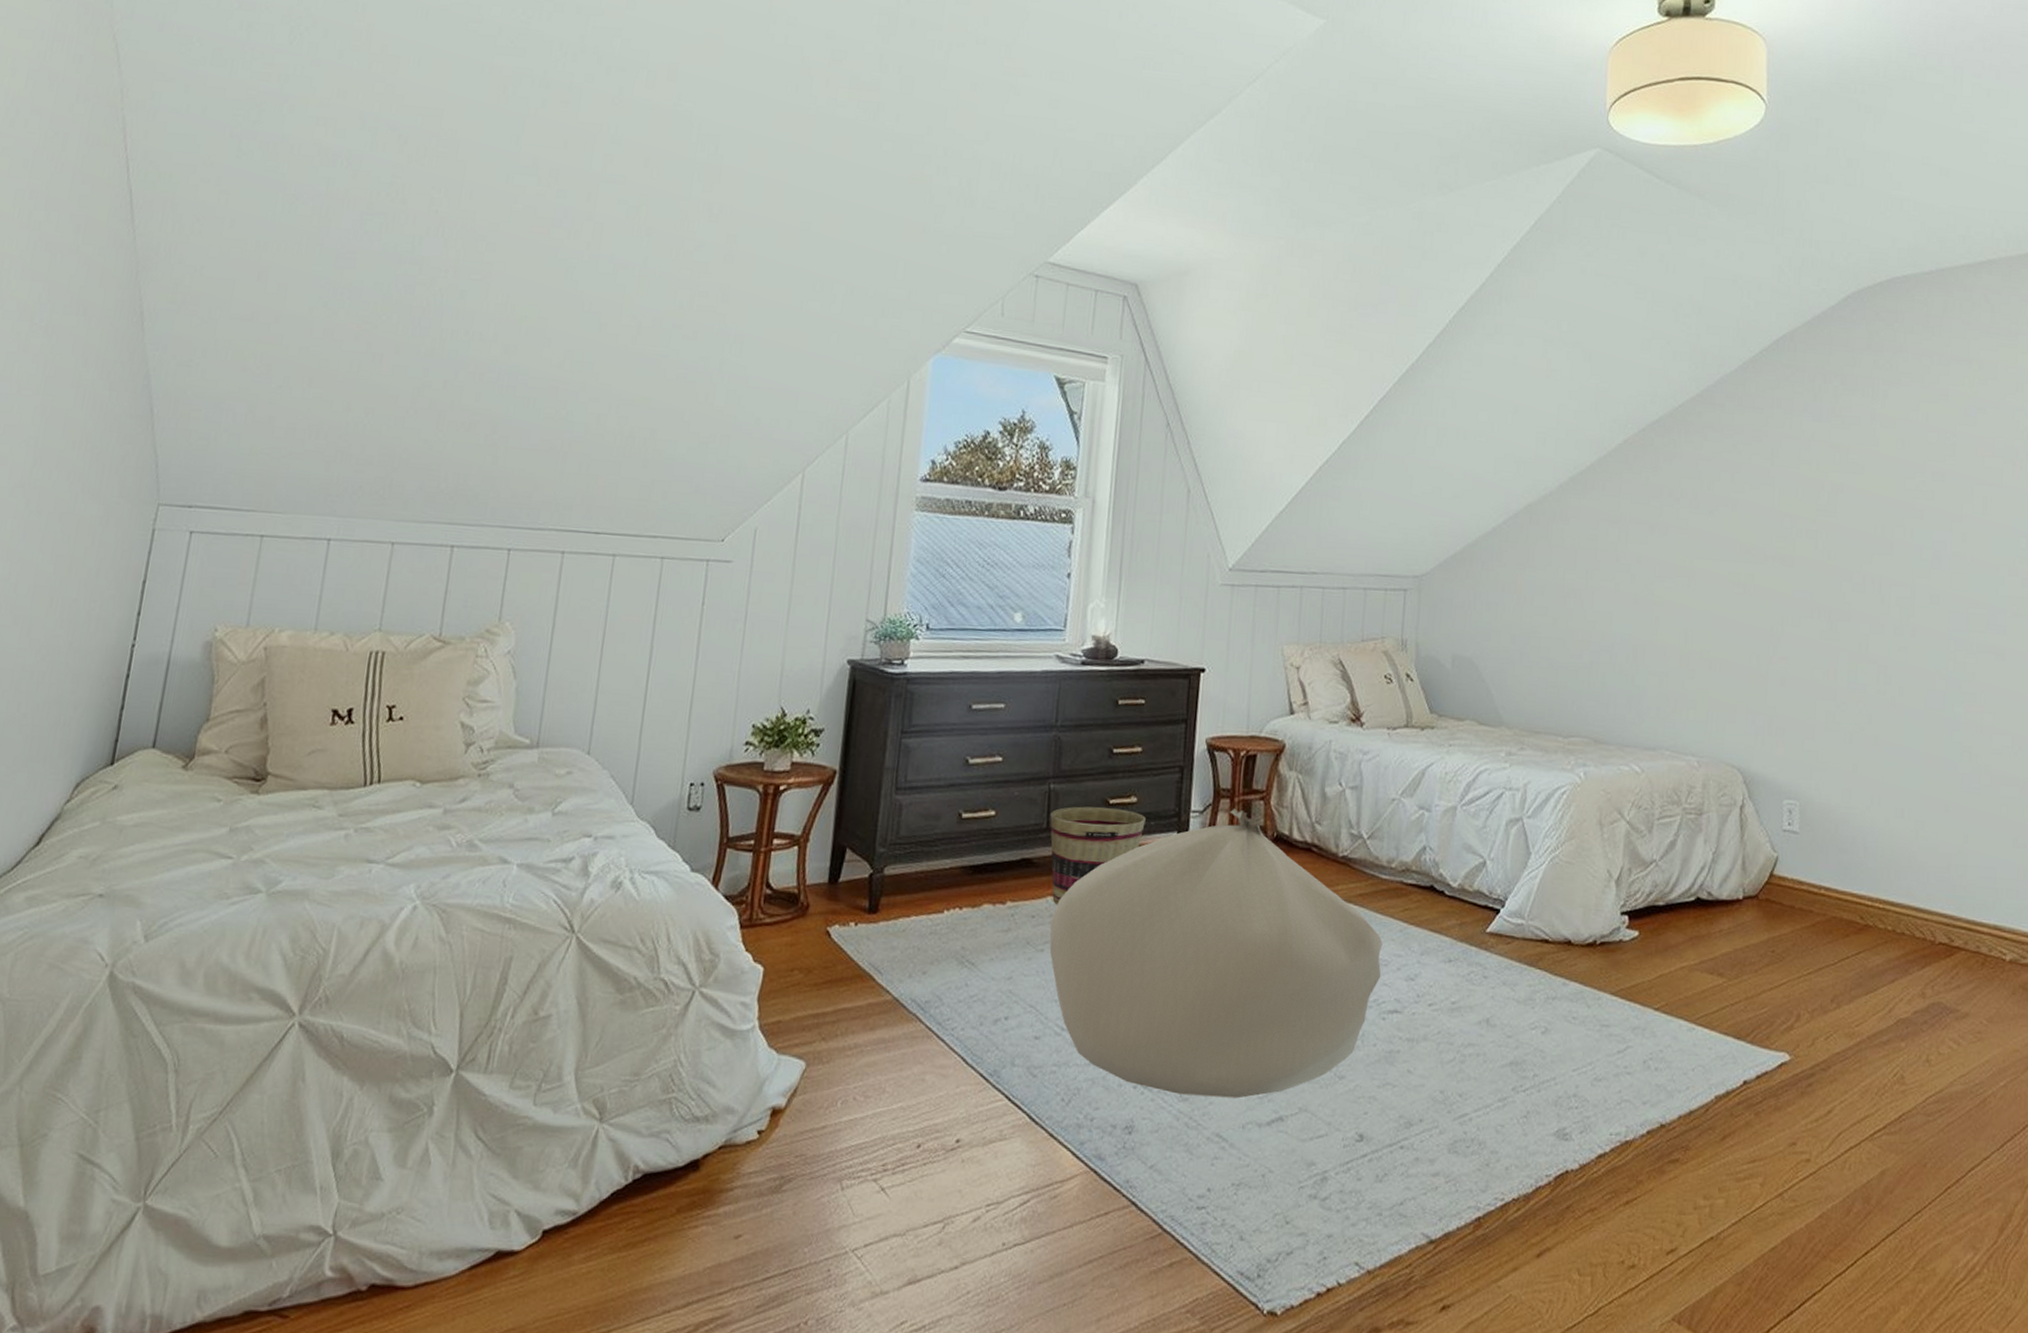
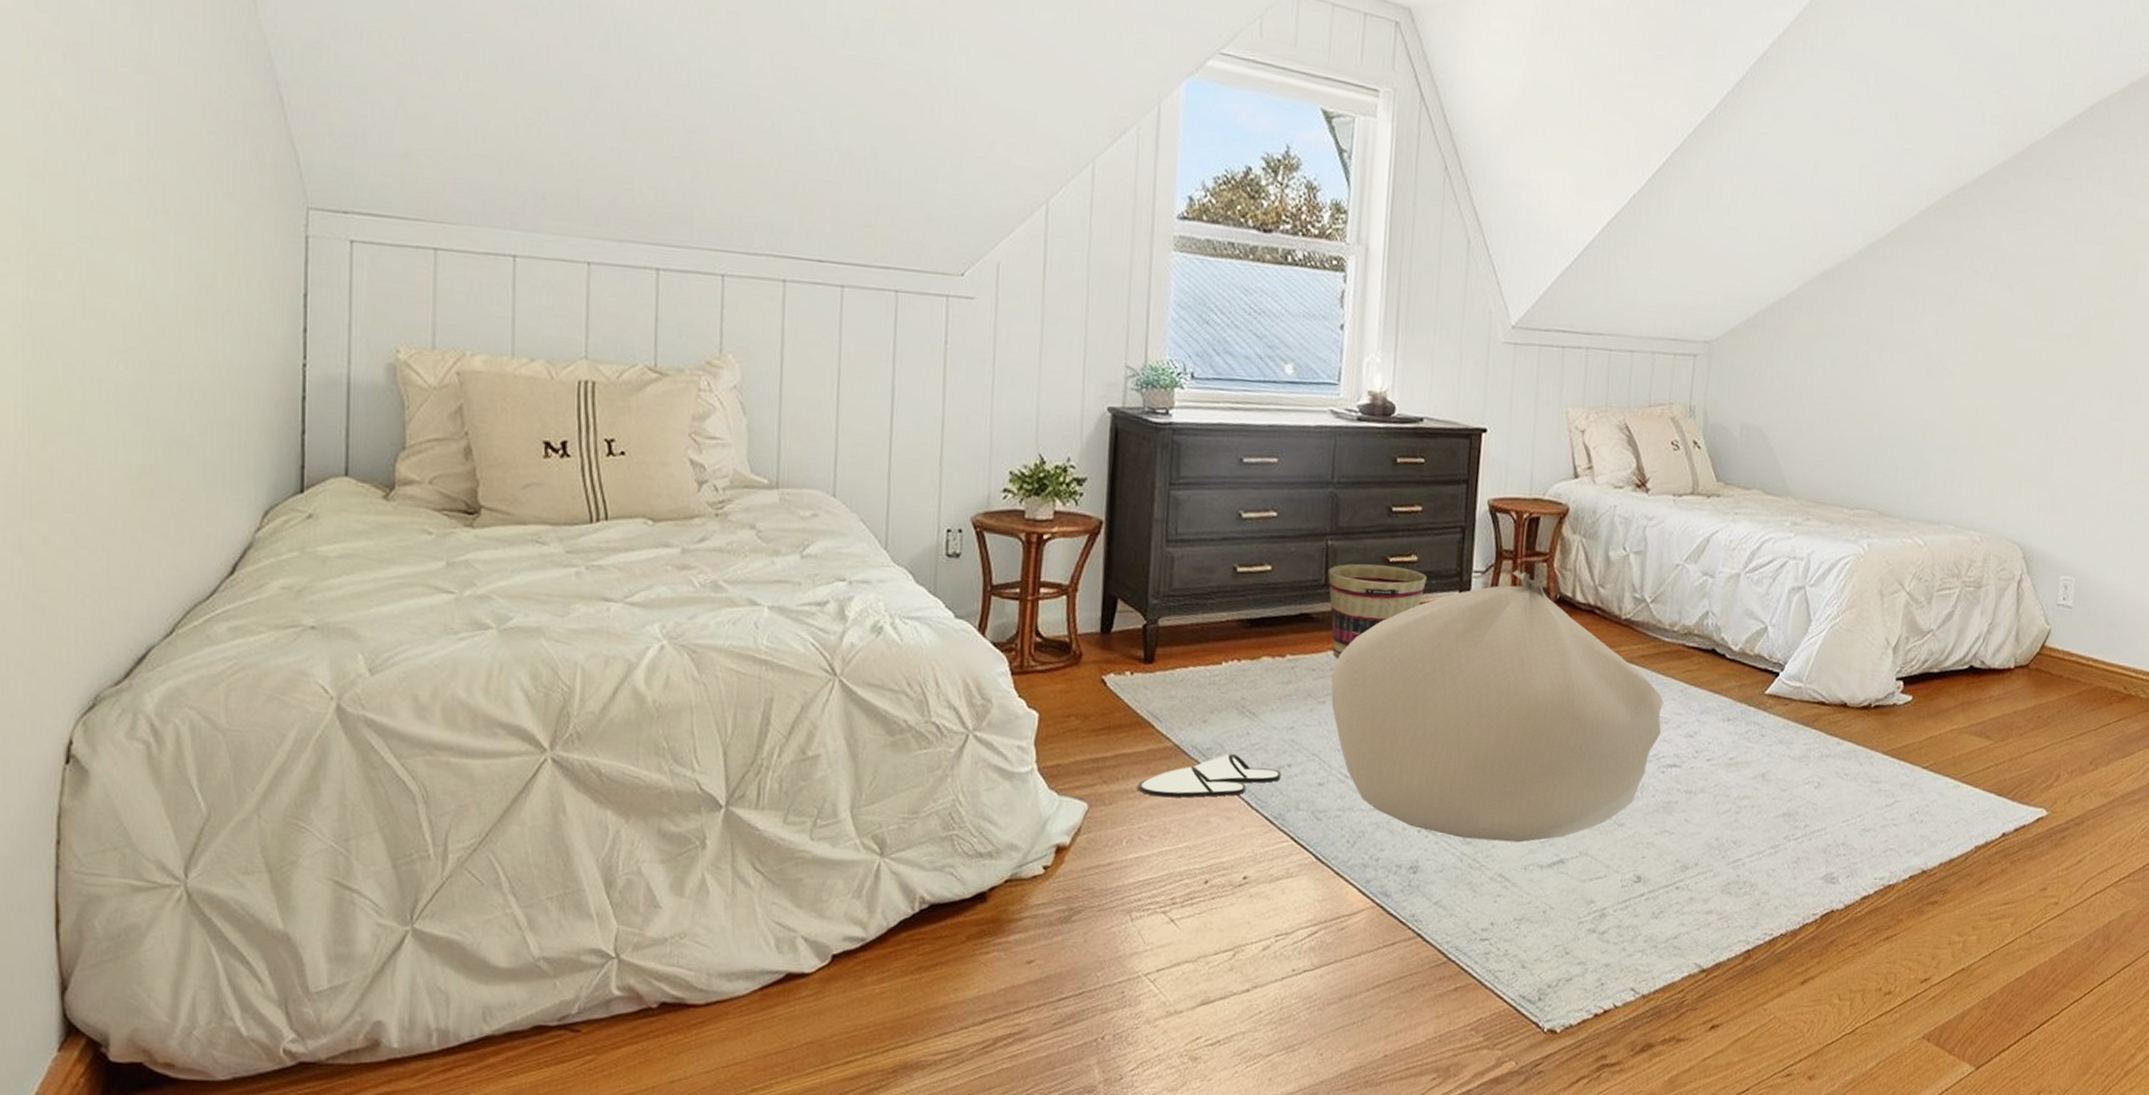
slippers: none [855,1006,998,1055] -> present [1137,753,1282,798]

